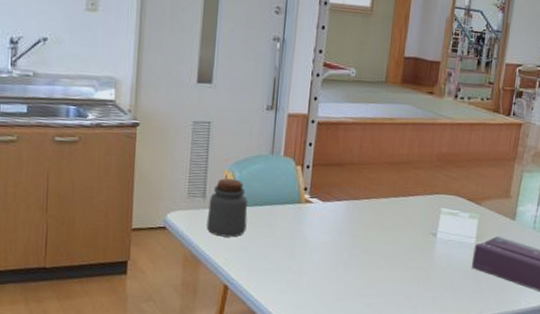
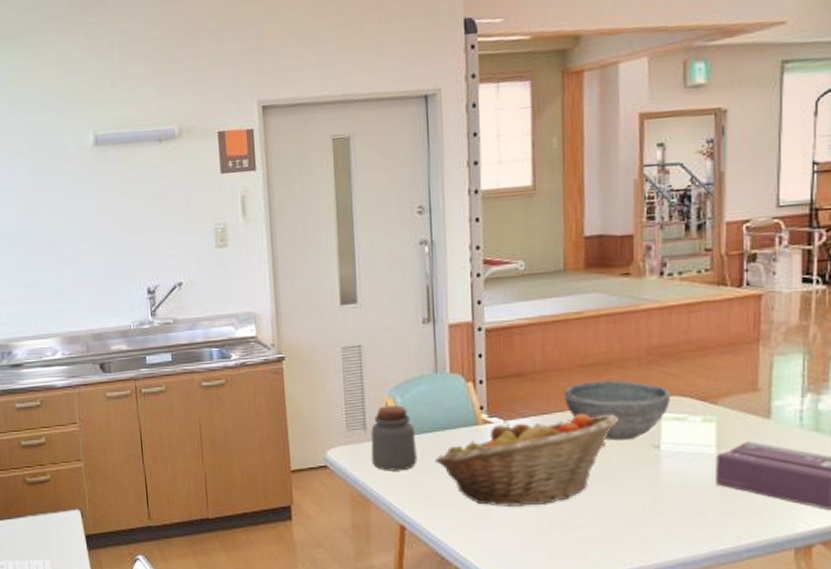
fruit basket: none [260,202,410,276] -> present [434,413,618,508]
bowl: none [372,176,449,228] -> present [564,380,670,441]

